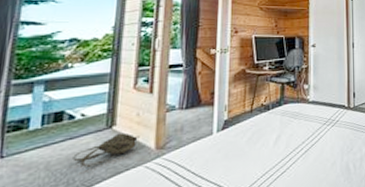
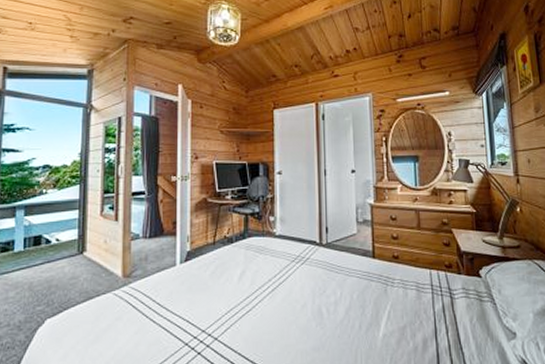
backpack: present [72,133,140,167] -> none [51,259,108,290]

